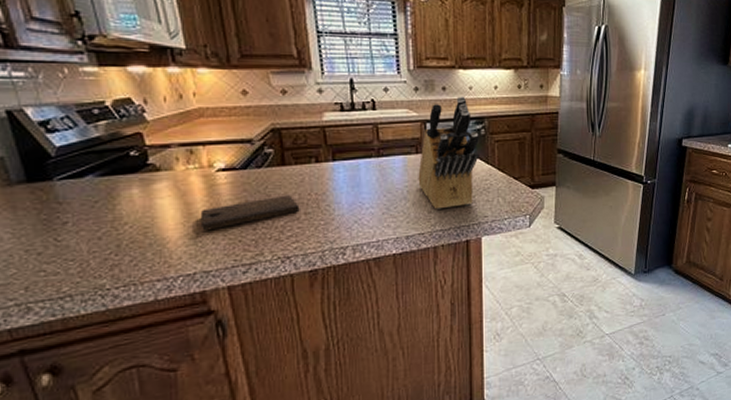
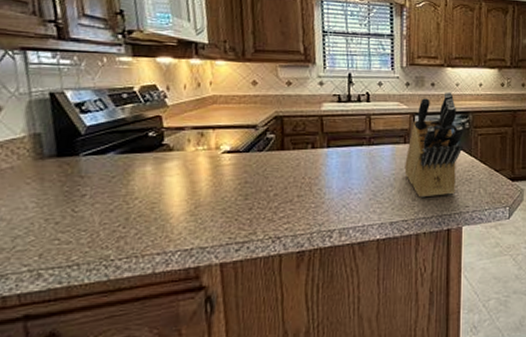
cutting board: present [200,195,300,231] -> none [202,178,294,209]

